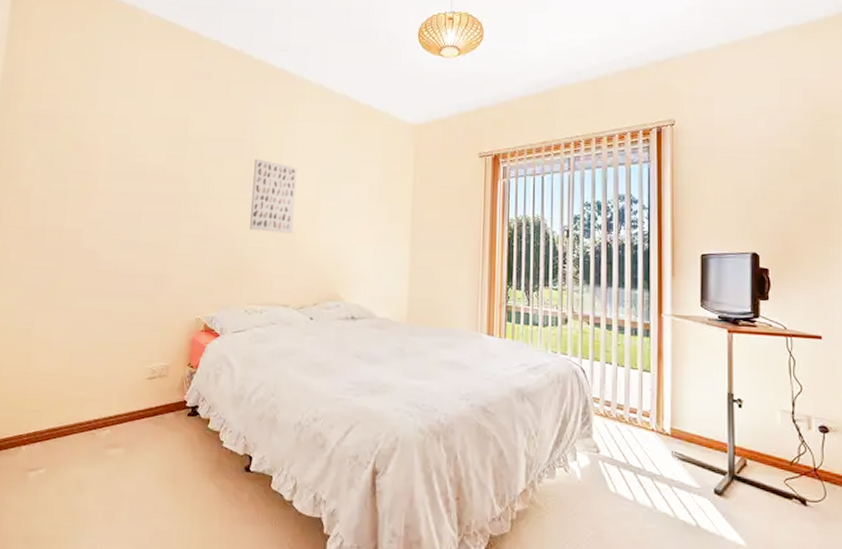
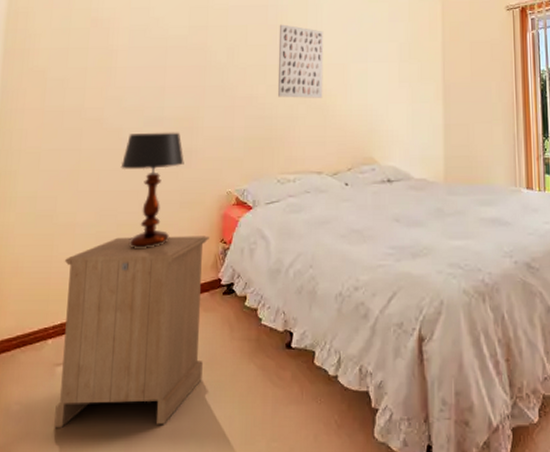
cabinet: none [25,354,177,534] -> present [54,236,209,428]
table lamp: none [96,256,157,367] -> present [120,132,184,248]

